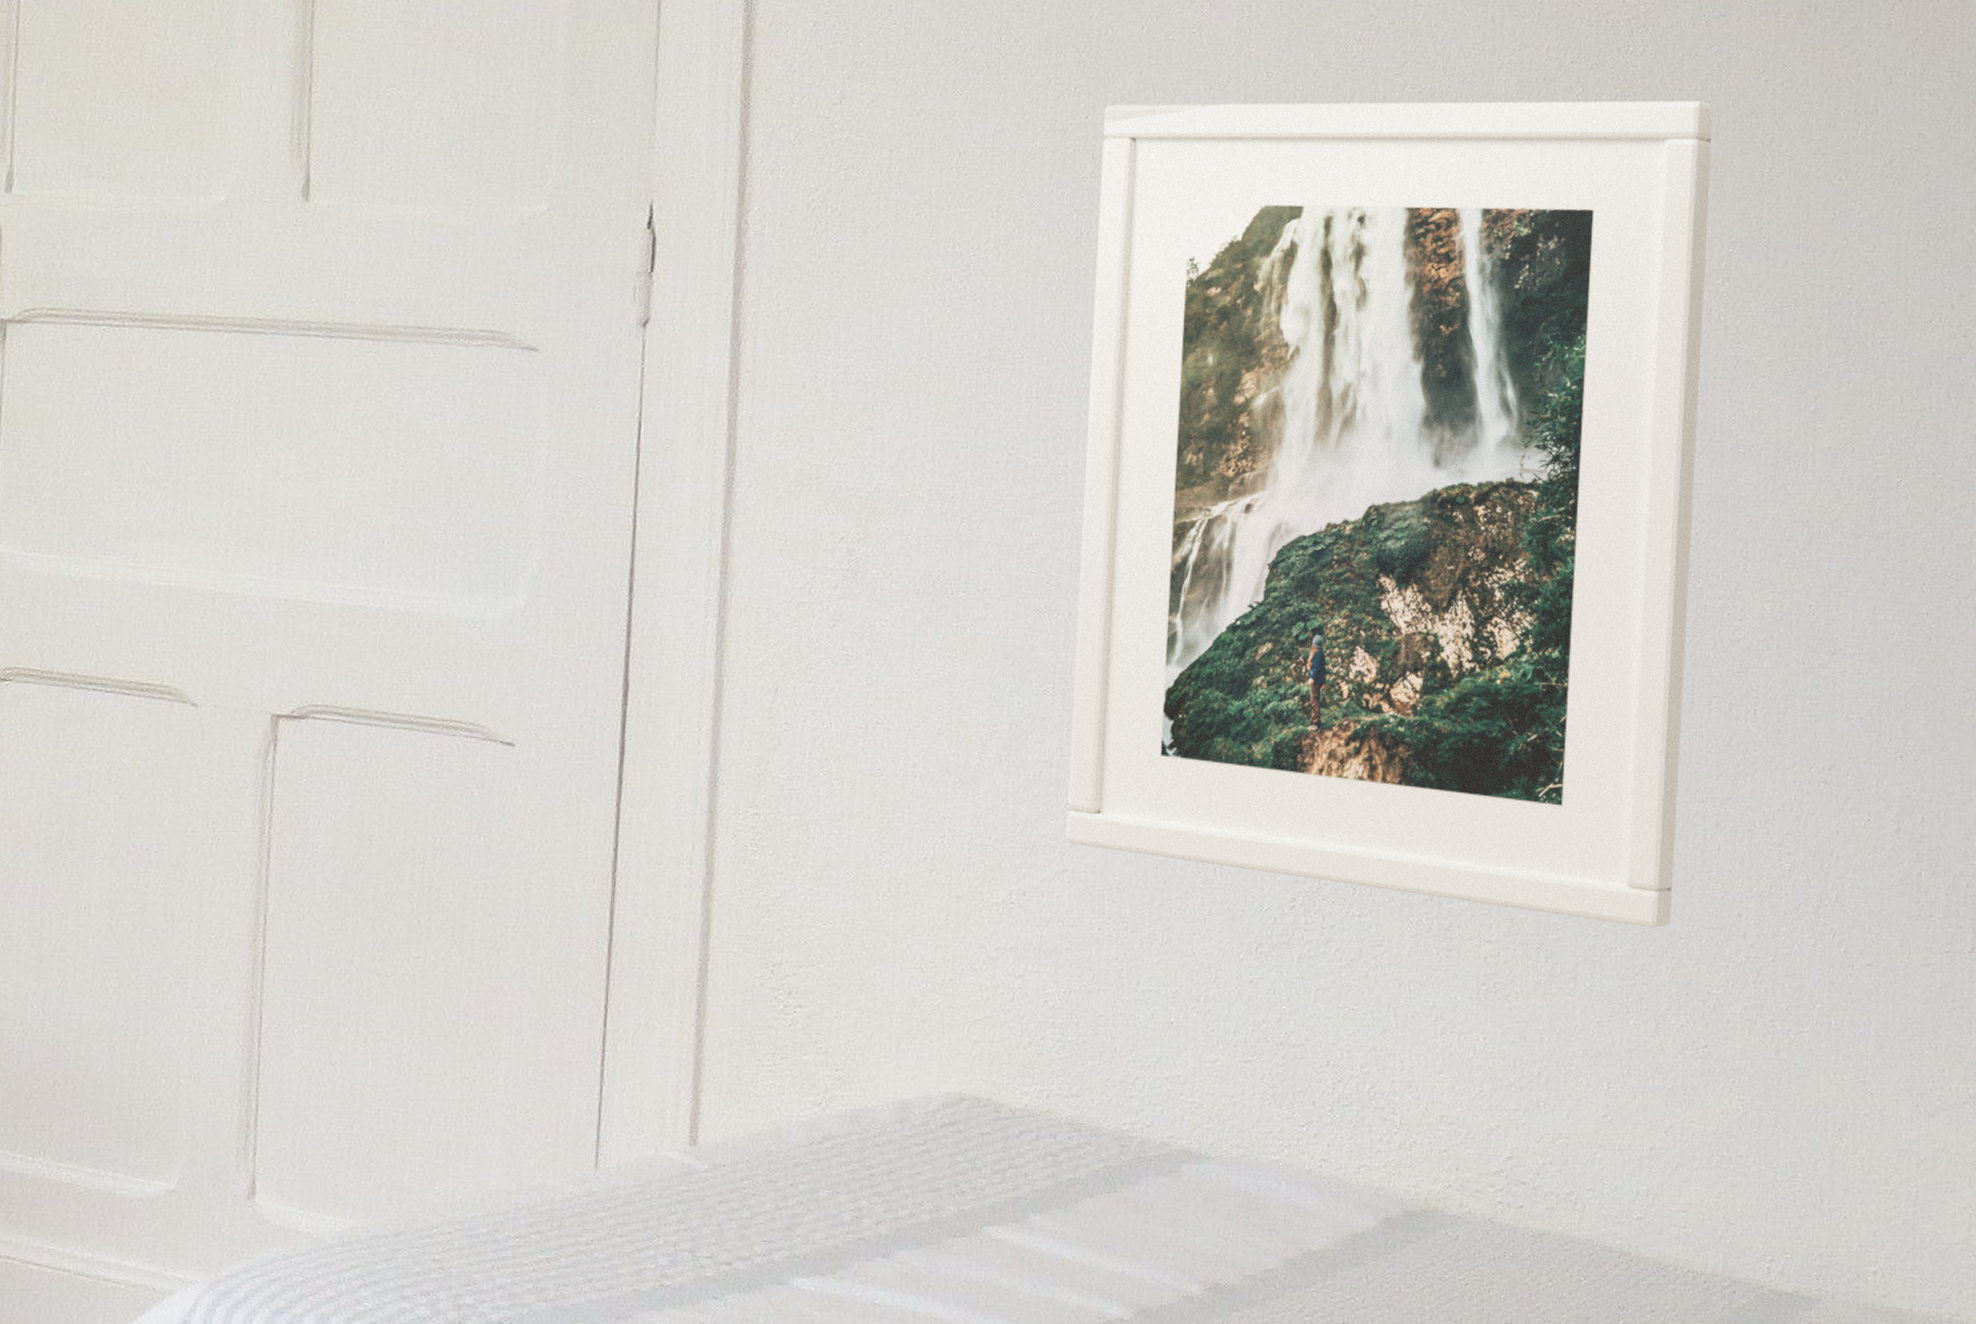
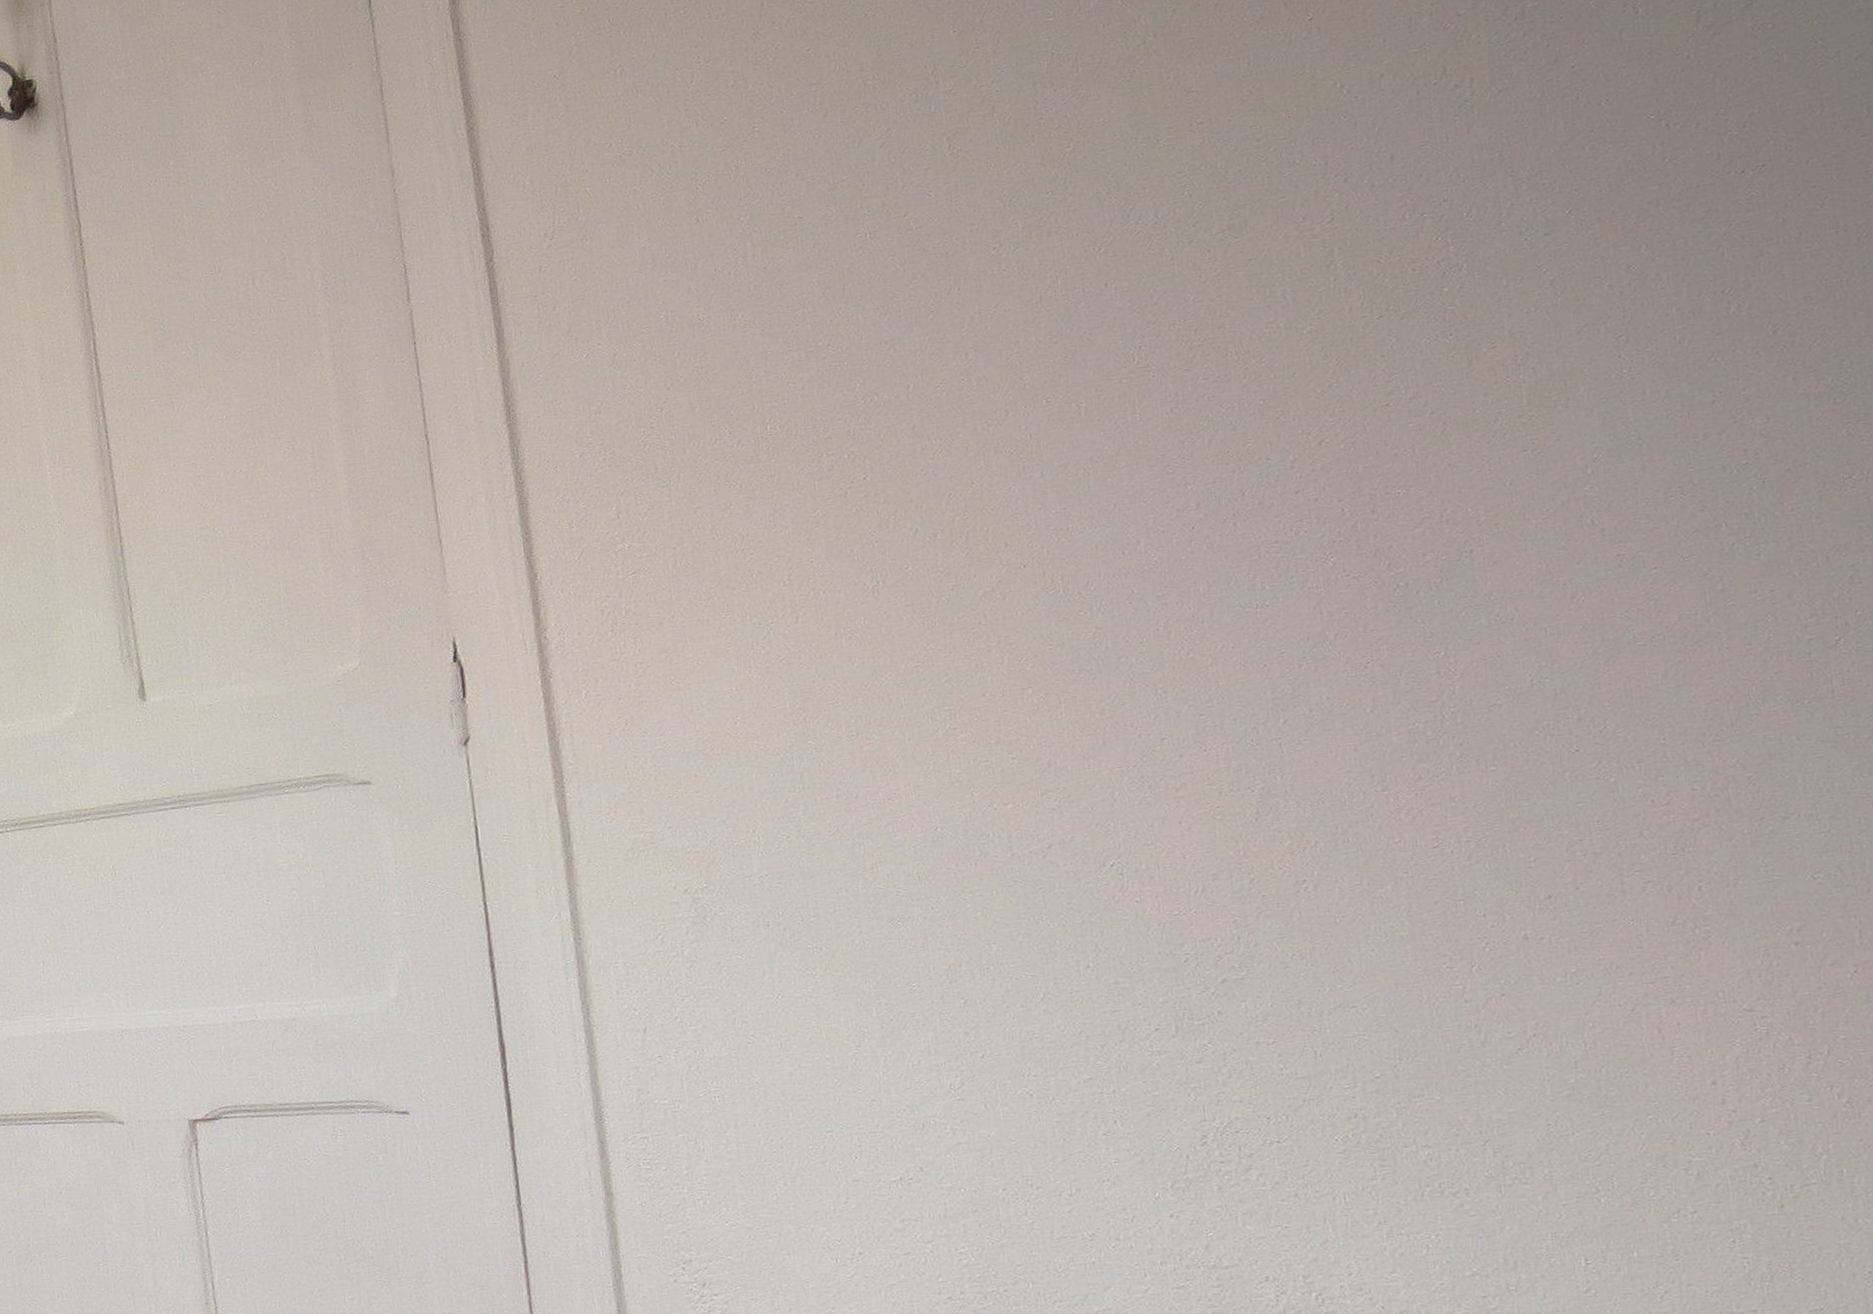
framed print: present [1066,100,1713,928] -> none [881,321,1633,1120]

